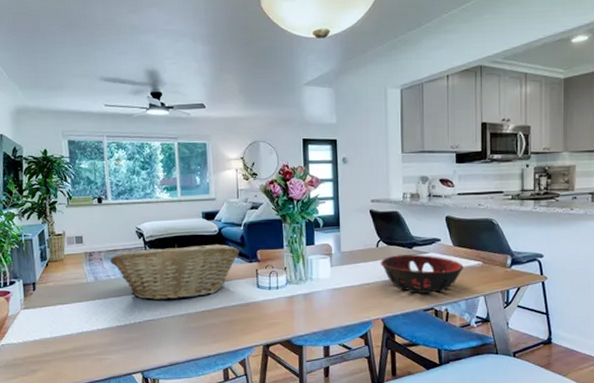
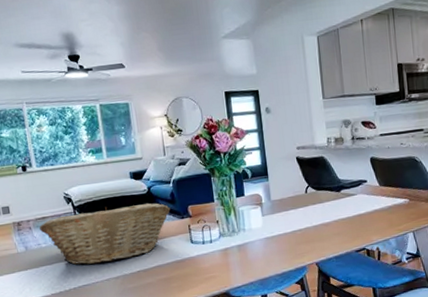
decorative bowl: present [380,254,464,294] -> none [310,197,391,235]

